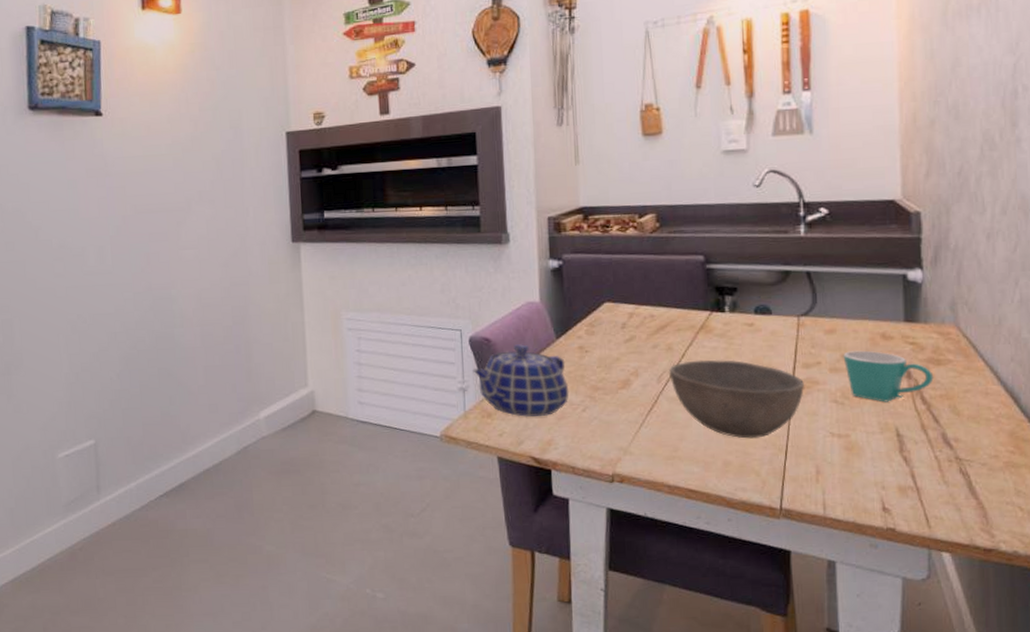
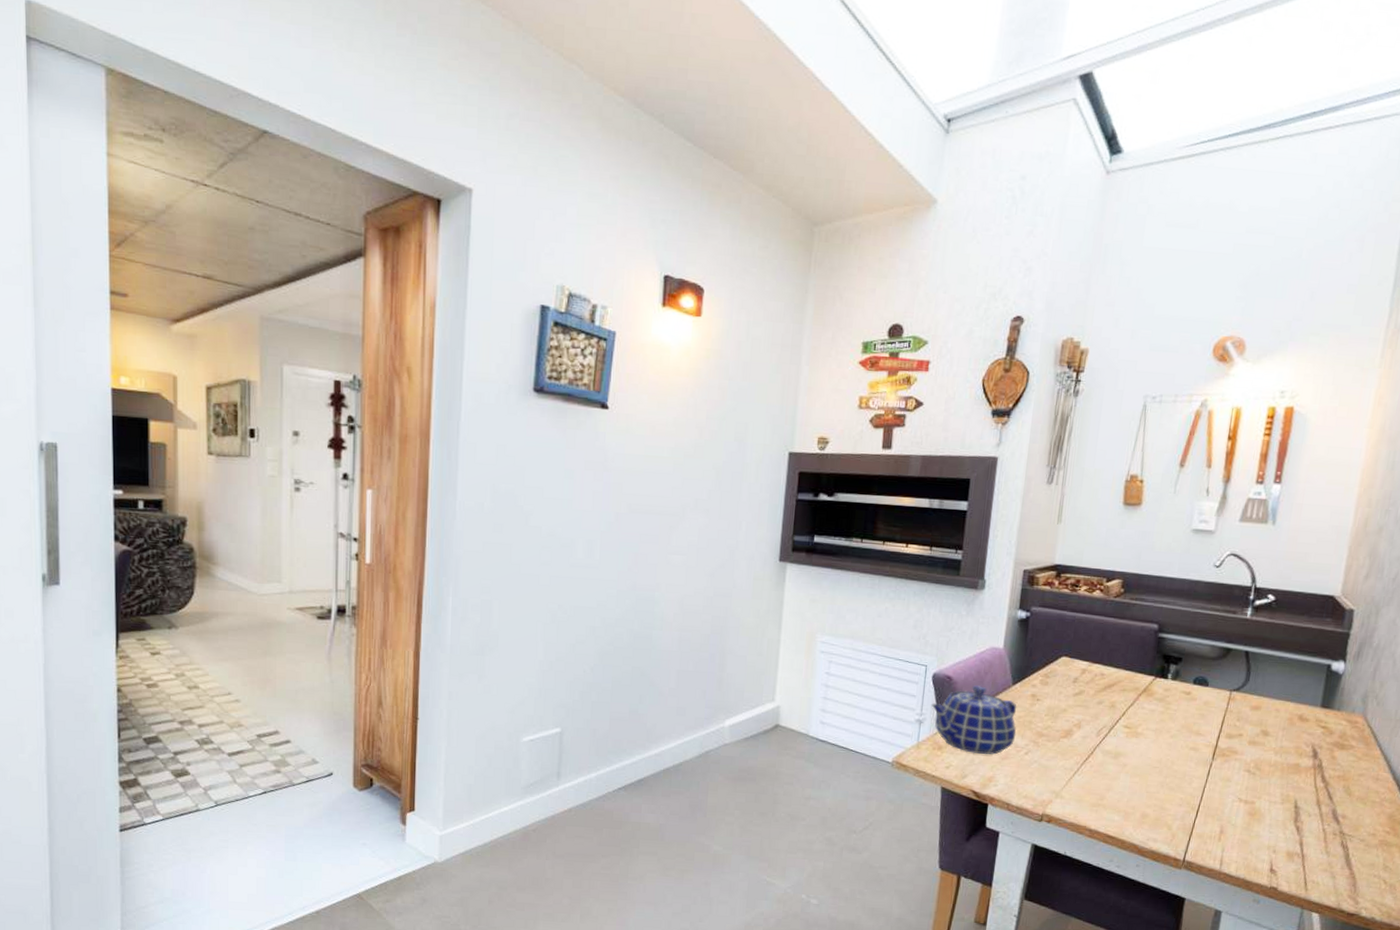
bowl: present [668,359,805,439] -> none [1107,719,1225,796]
mug: present [843,350,934,402] -> none [1262,727,1336,777]

